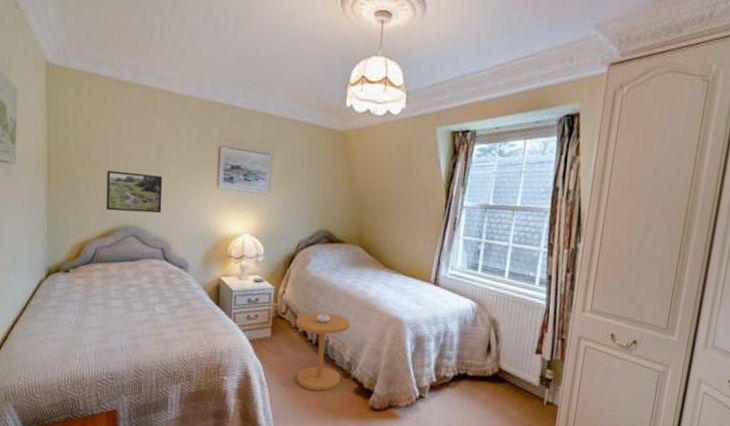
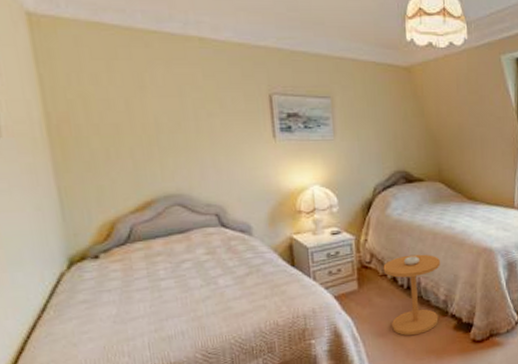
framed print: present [106,170,163,214] -> none [132,133,210,180]

